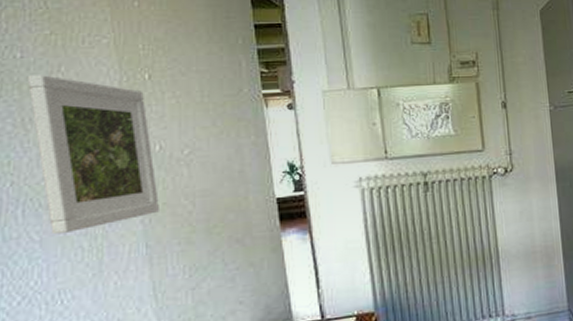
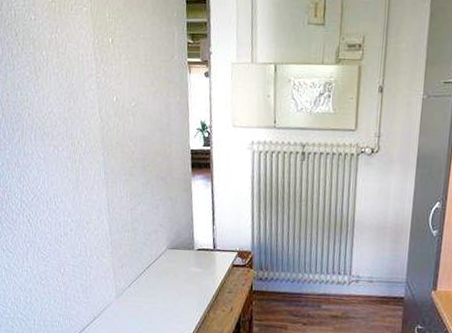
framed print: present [27,75,159,235] -> none [38,34,114,156]

